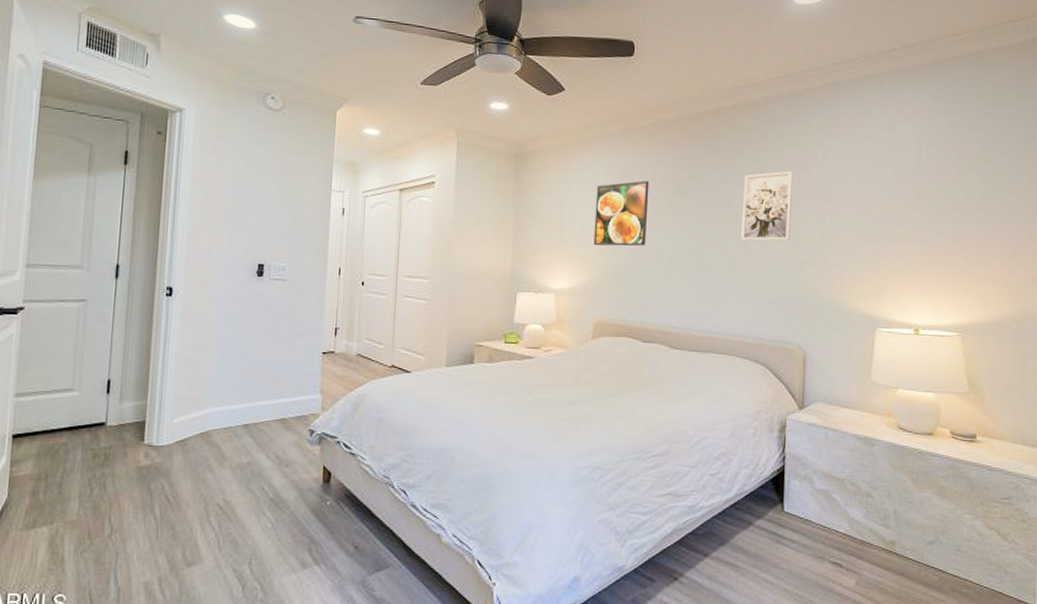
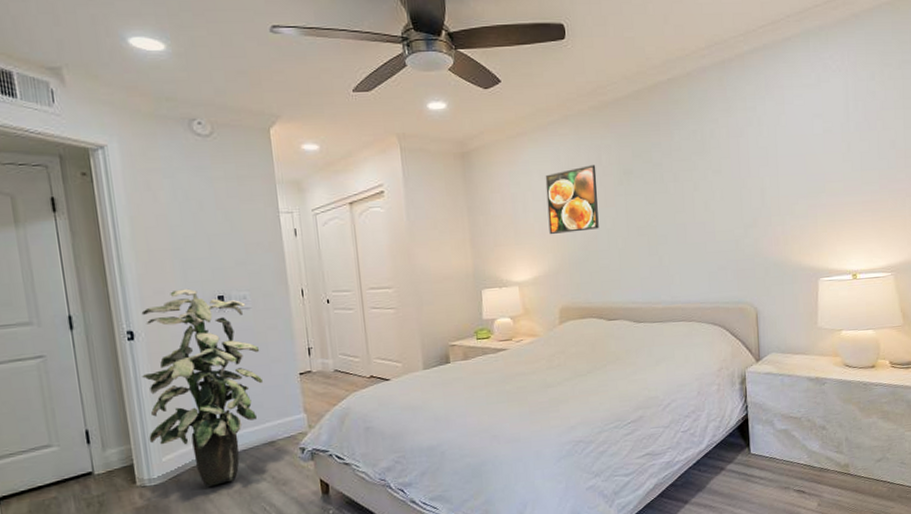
indoor plant: none [165,252,289,456] -> present [141,288,264,487]
wall art: present [741,170,794,241] -> none [686,138,734,212]

